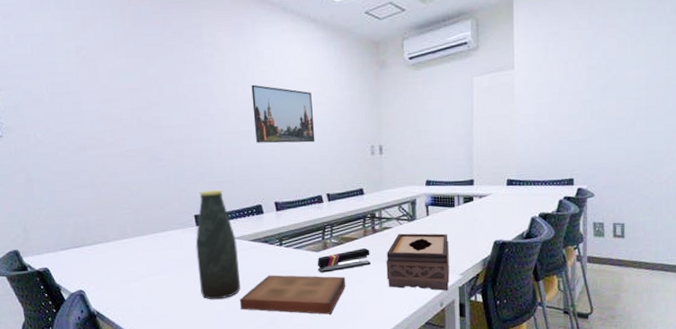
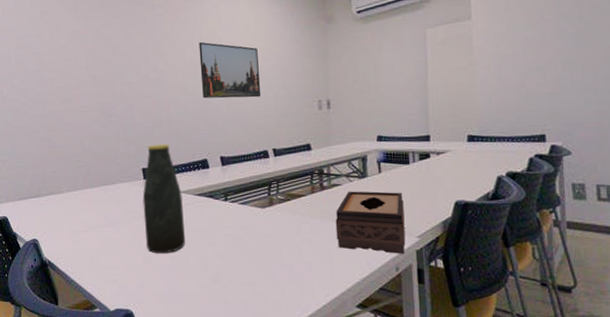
book: present [240,275,346,315] -> none [184,230,293,274]
stapler: present [317,247,371,273] -> none [262,205,319,230]

